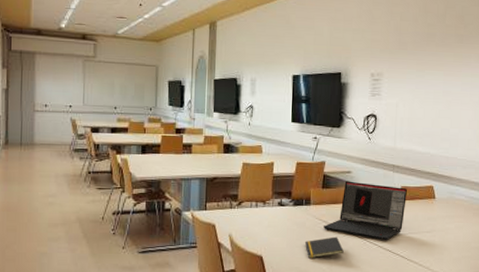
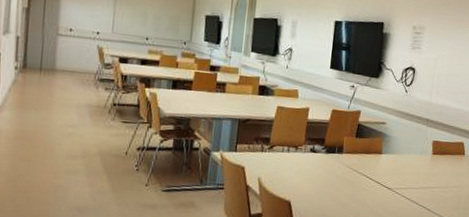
notepad: present [305,236,344,259] -> none [334,186,372,207]
laptop: present [324,181,408,241] -> none [354,131,439,194]

